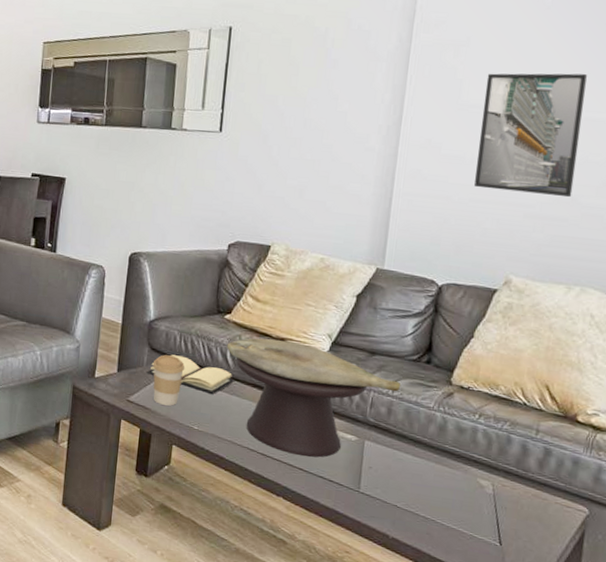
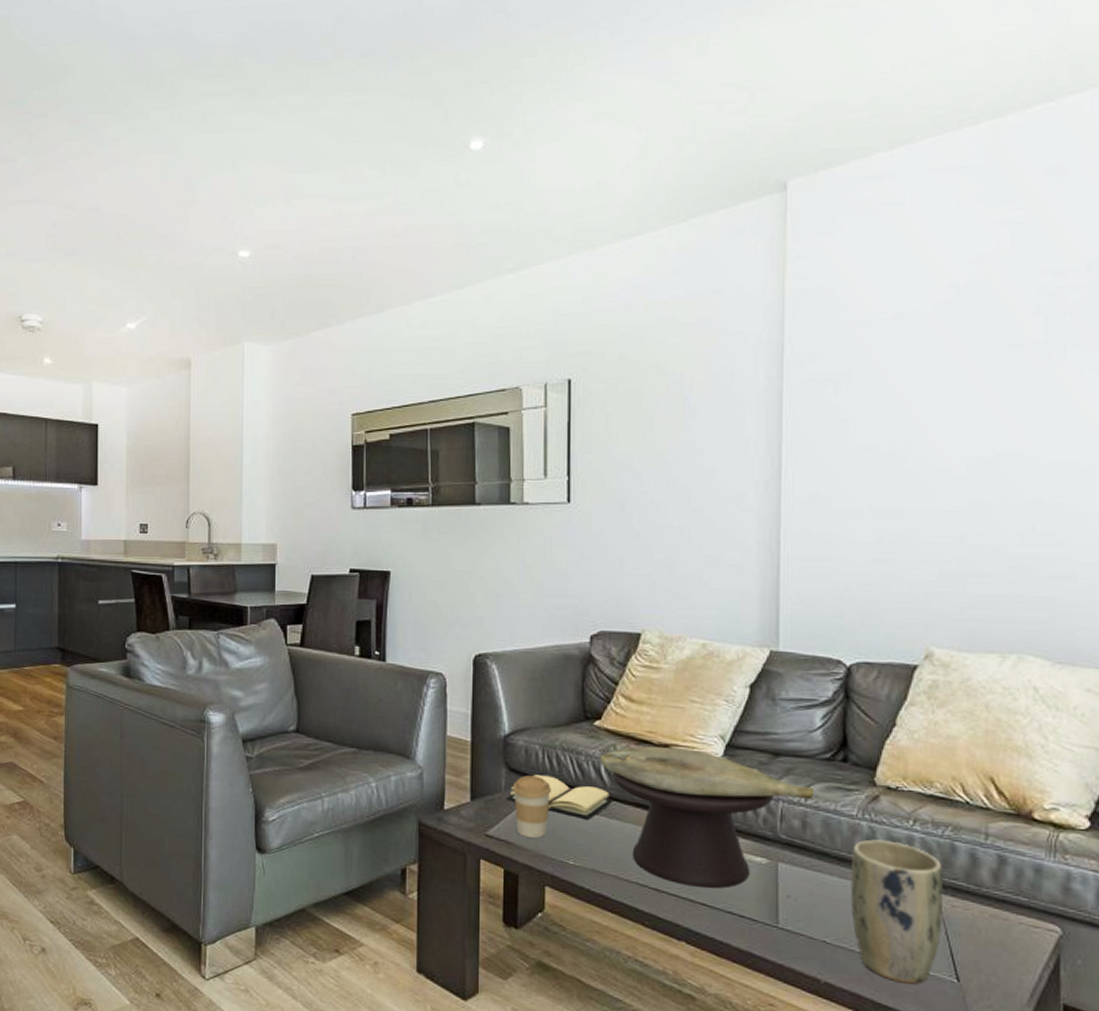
plant pot: none [420,427,499,545] -> present [850,839,944,984]
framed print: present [474,73,588,198] -> none [875,402,995,549]

